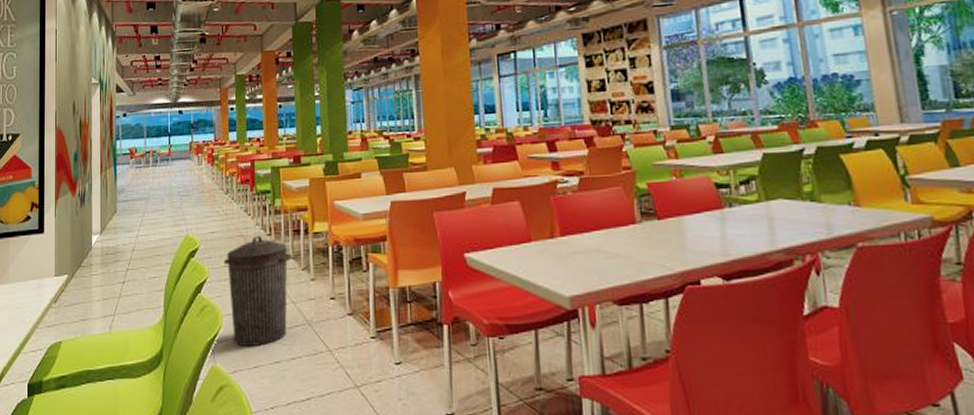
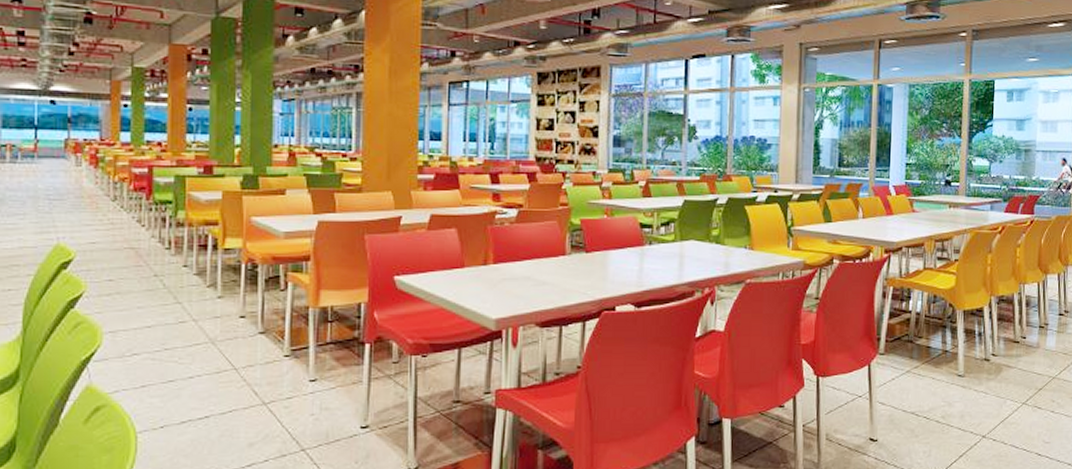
trash can: present [224,236,293,348] -> none [107,249,197,366]

